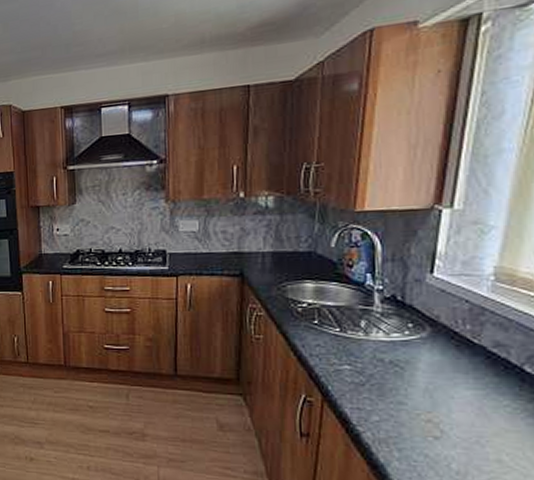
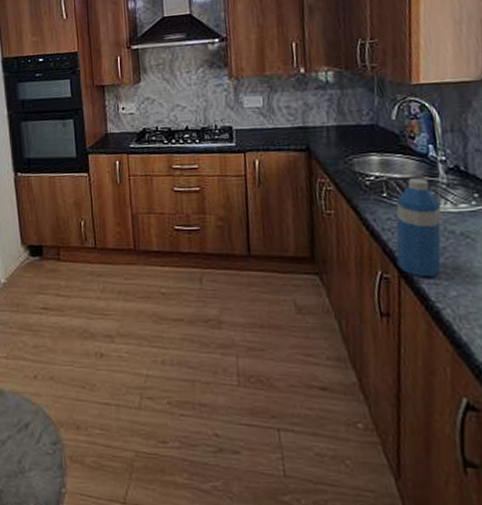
water bottle: none [322,307,373,403] -> present [396,178,441,278]

